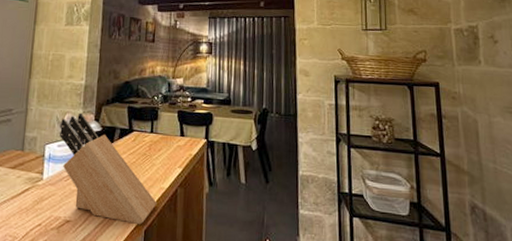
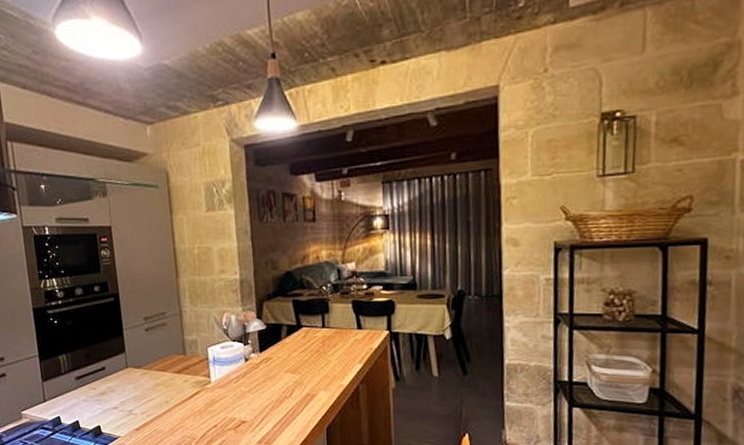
knife block: present [60,112,157,225] -> none [220,311,338,423]

